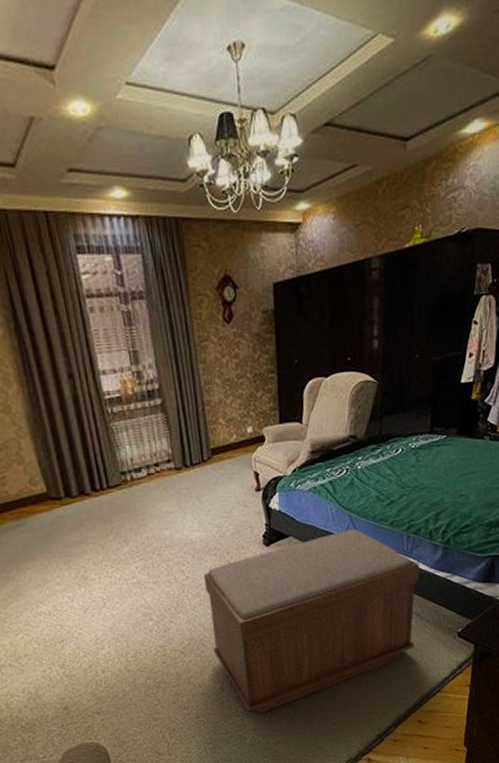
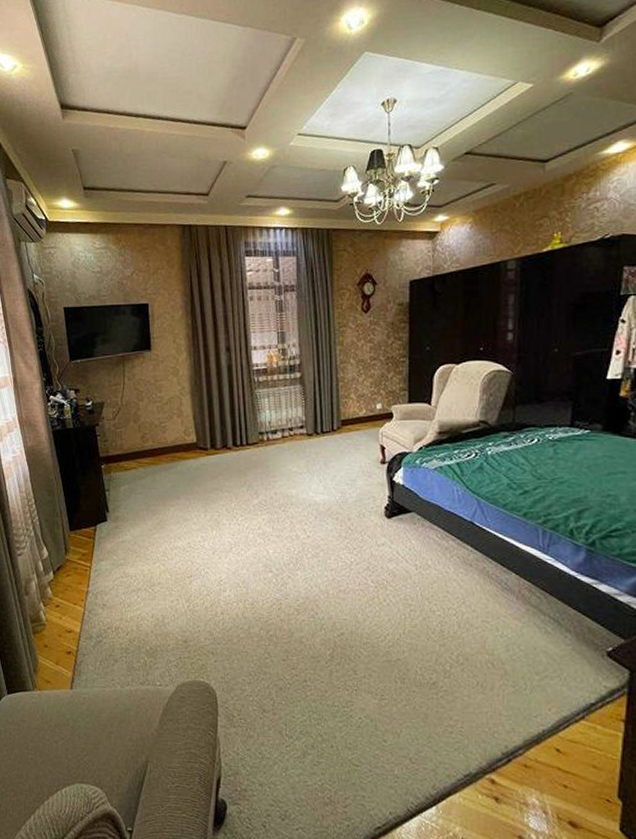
bench: present [204,529,420,715] -> none [325,514,559,694]

